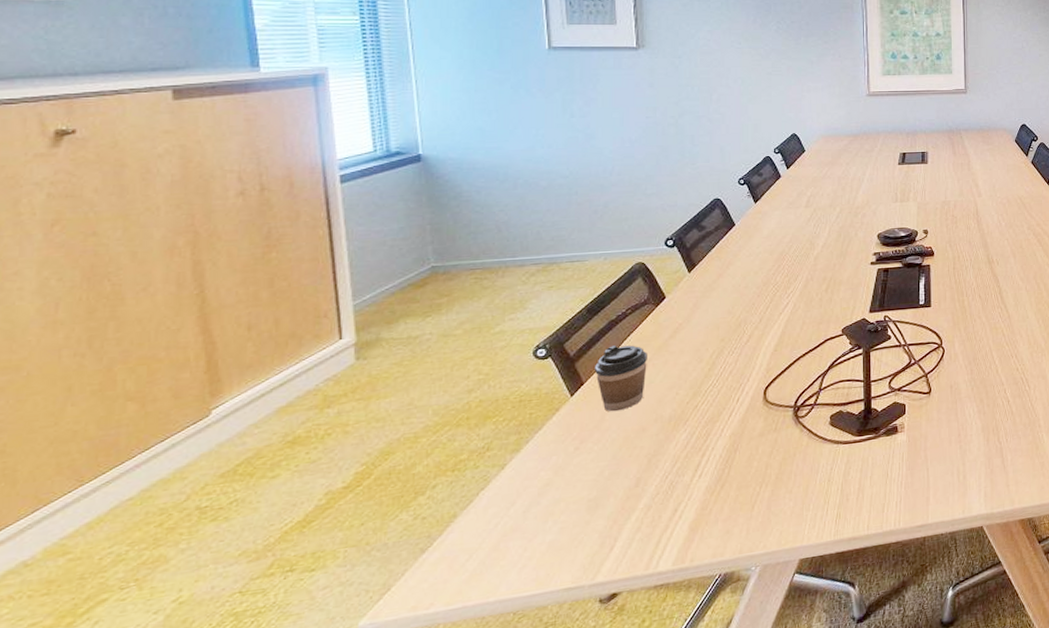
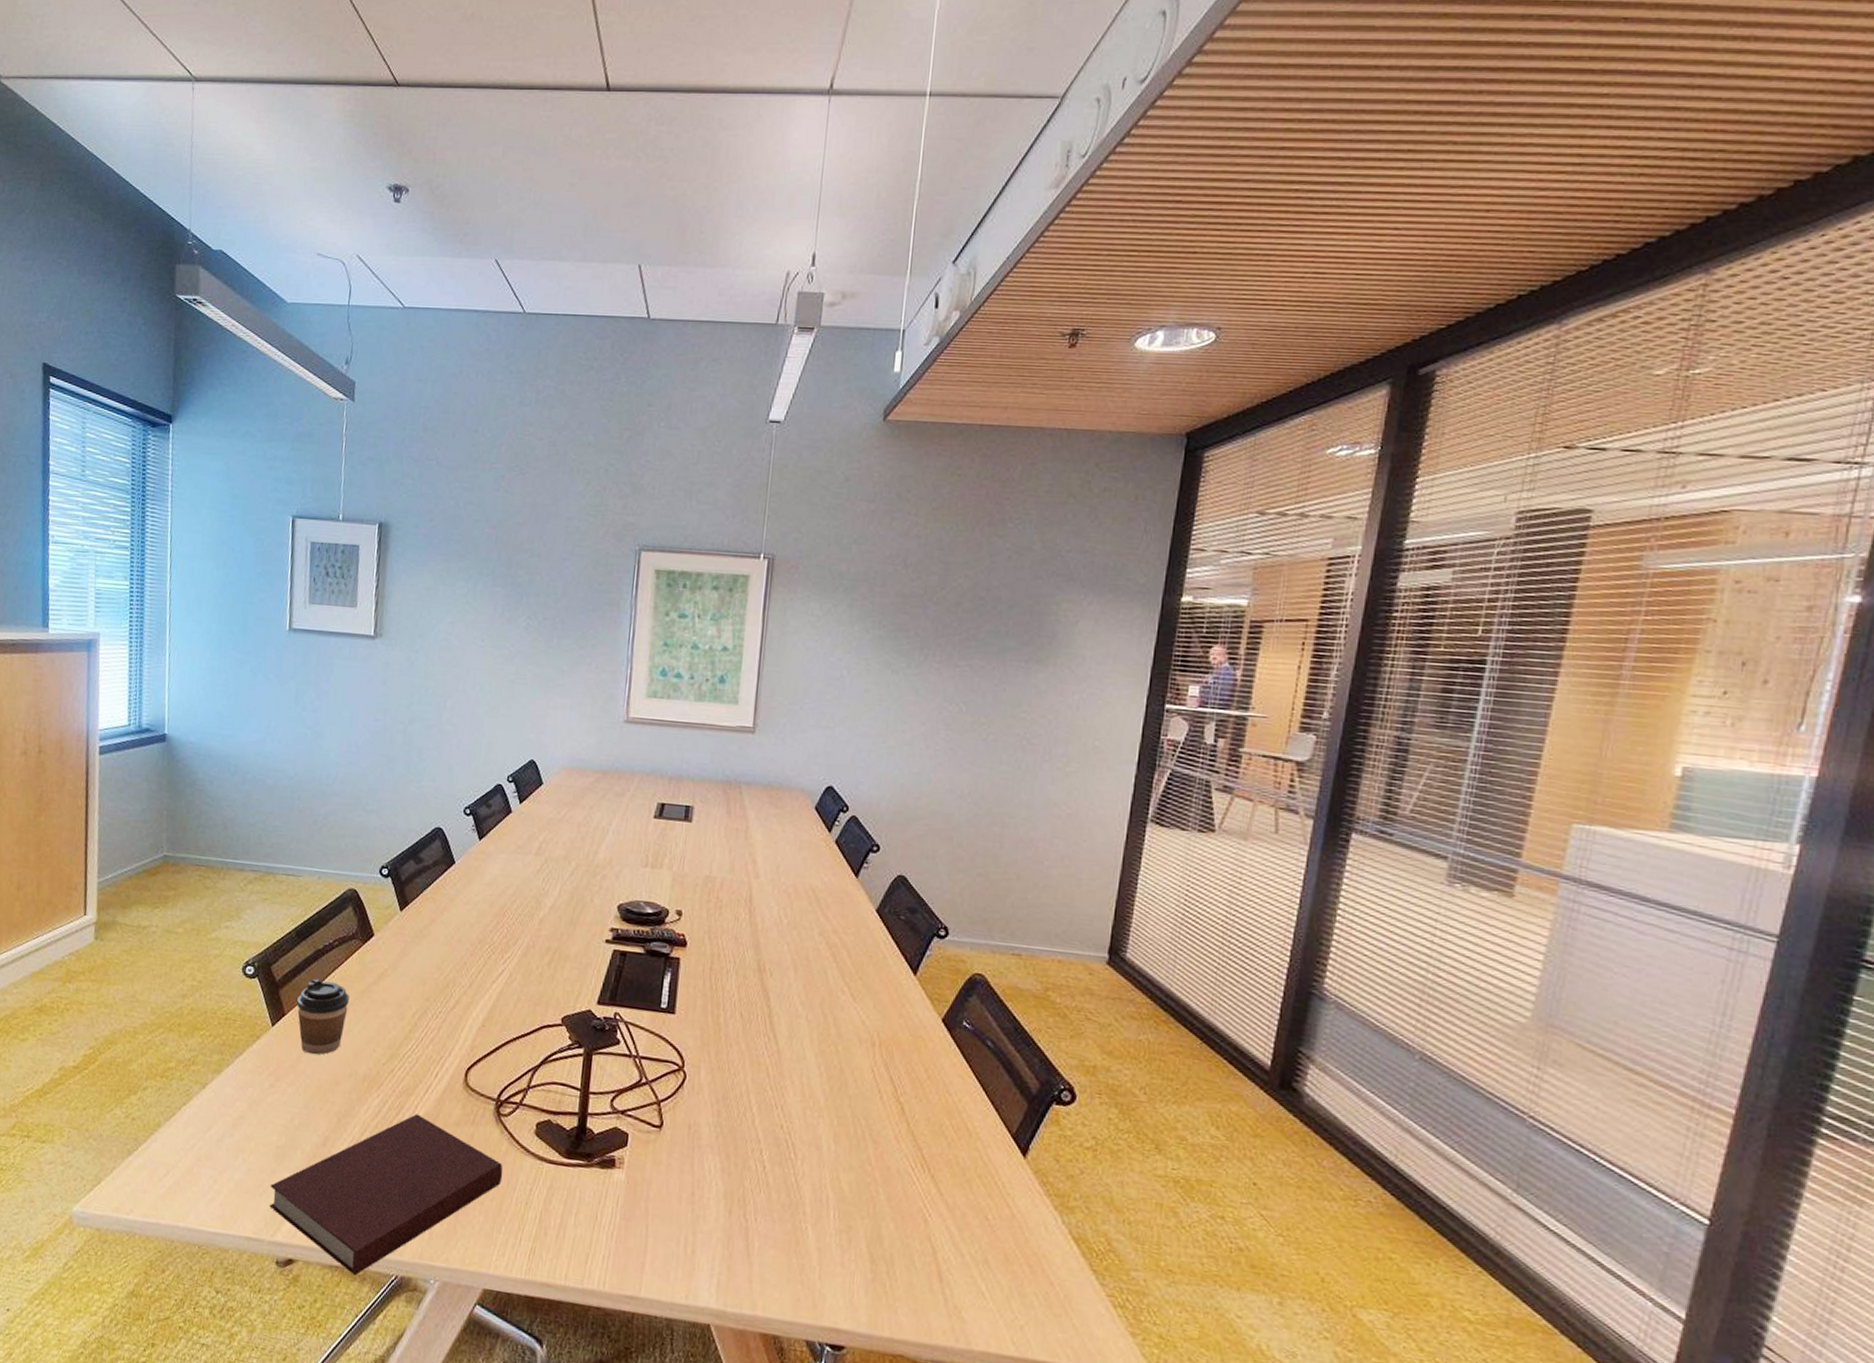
notebook: none [585,436,806,587] -> present [269,1114,503,1276]

